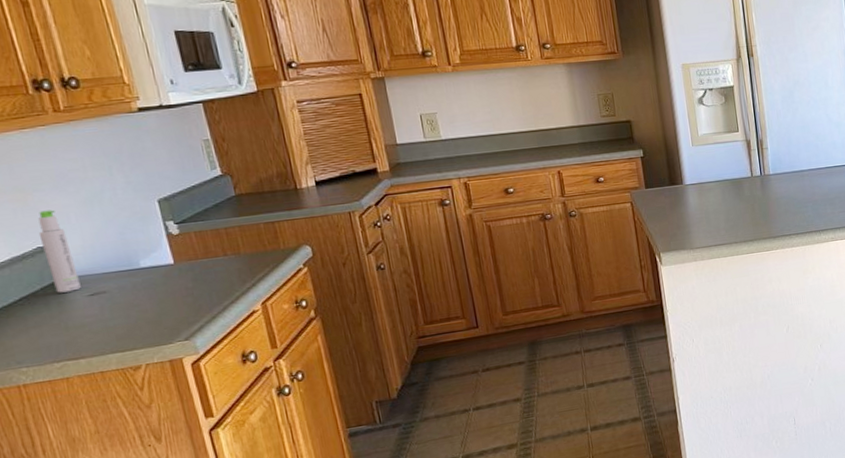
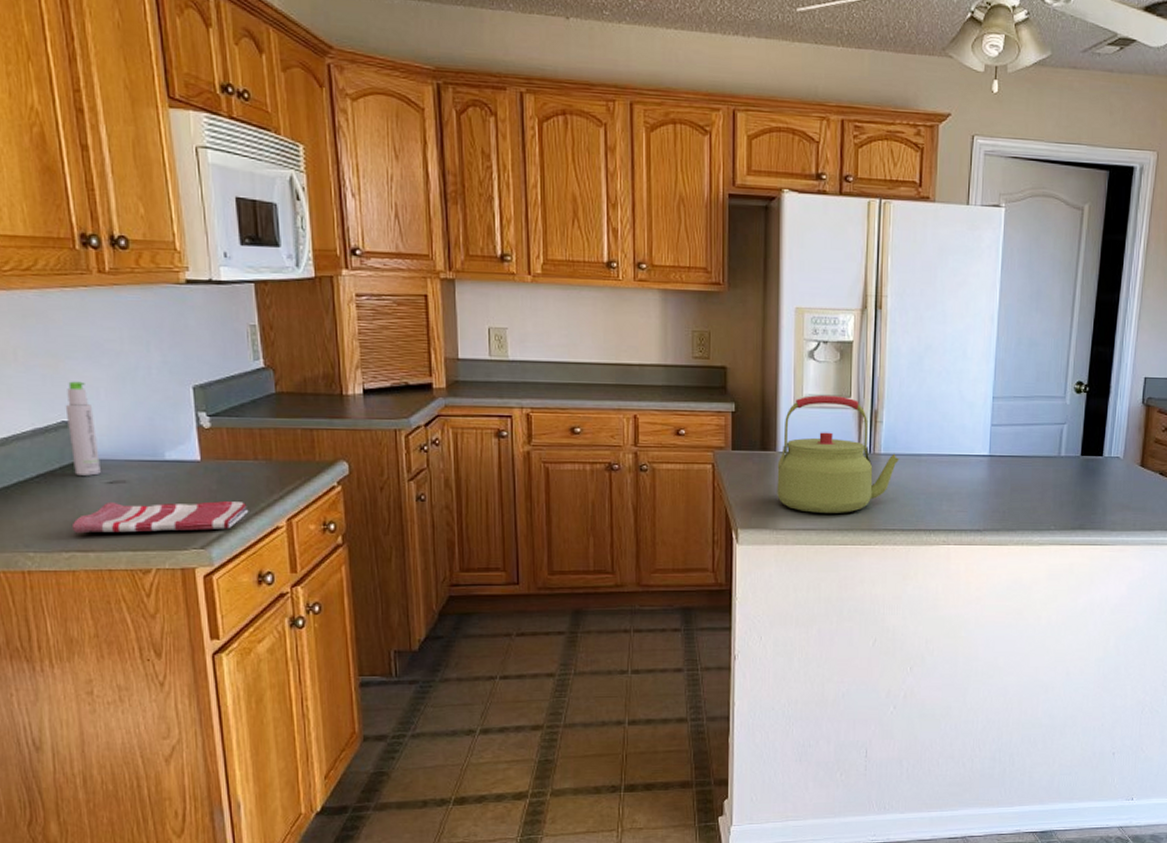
dish towel: none [59,294,226,345] -> present [71,501,249,534]
kettle: none [685,132,787,231] -> present [777,395,900,513]

